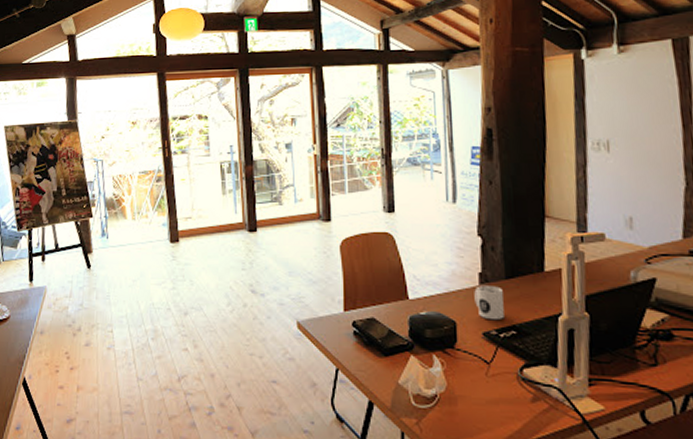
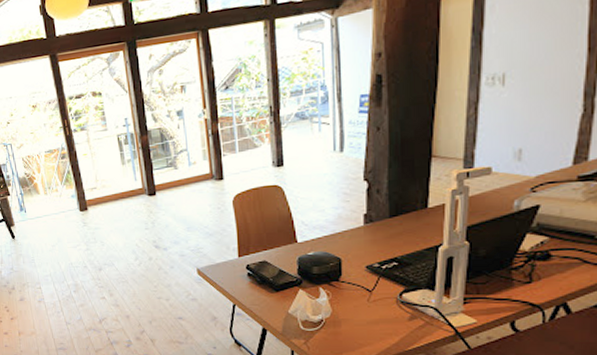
mug: present [474,285,504,321] -> none [359,225,387,255]

